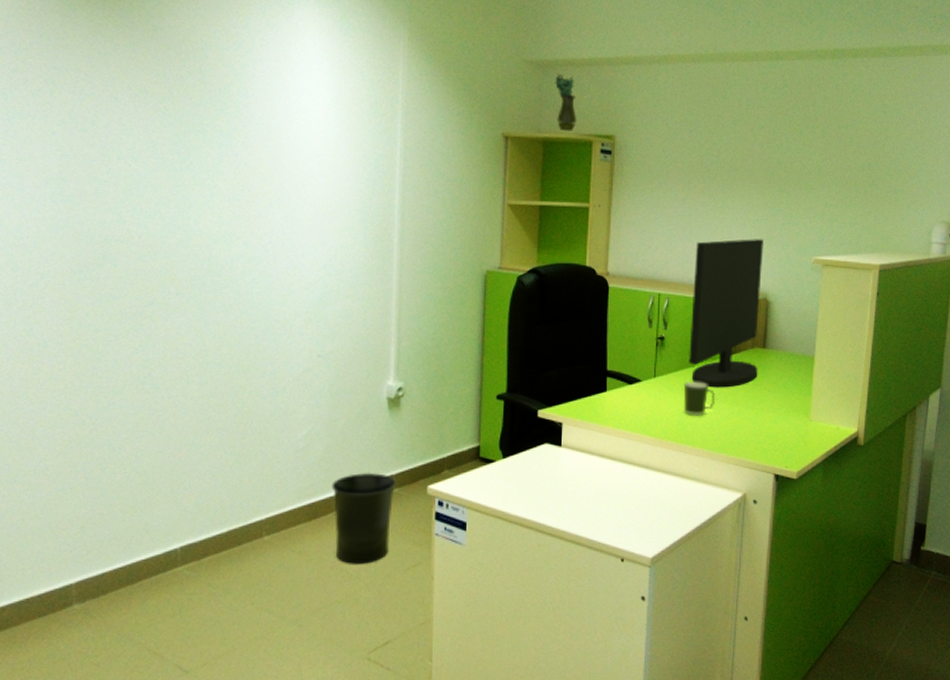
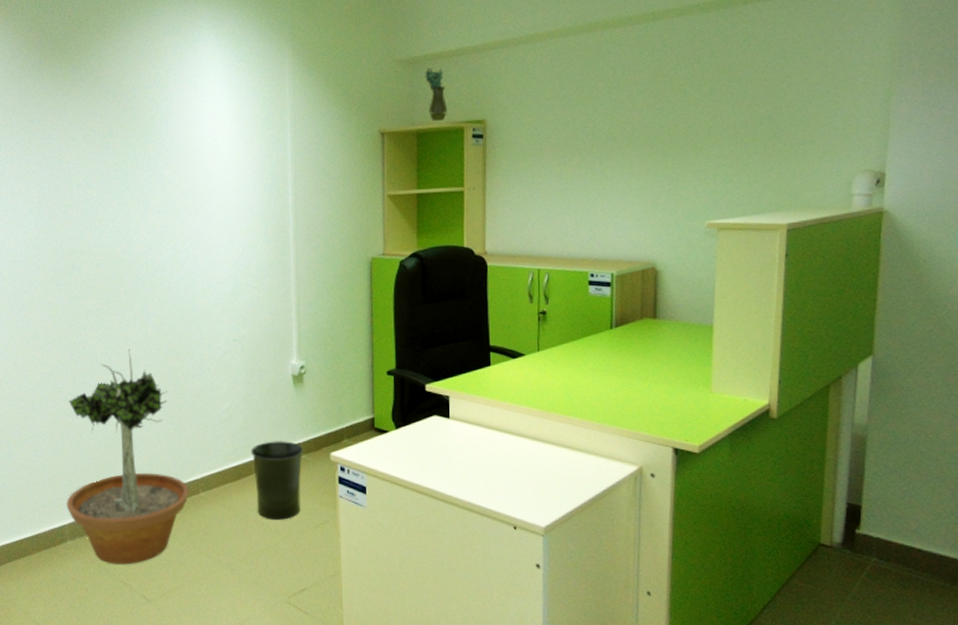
potted tree: none [75,363,249,630] -> present [66,349,189,565]
mug: present [683,381,715,417] -> none [568,354,603,390]
monitor: present [689,239,764,388] -> none [573,207,649,360]

